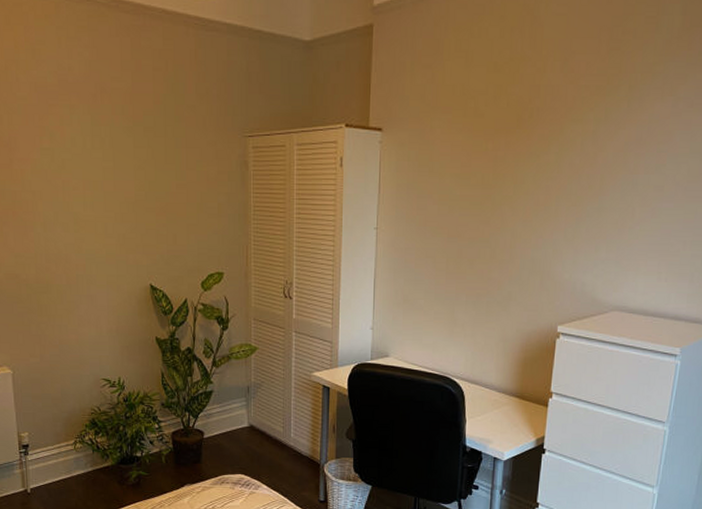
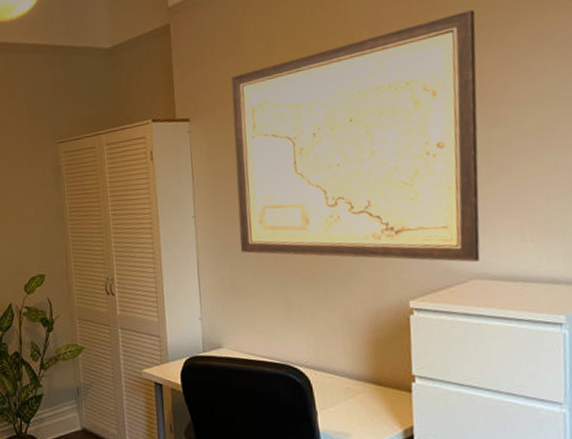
wall art: none [416,56,655,295] -> present [231,10,481,262]

